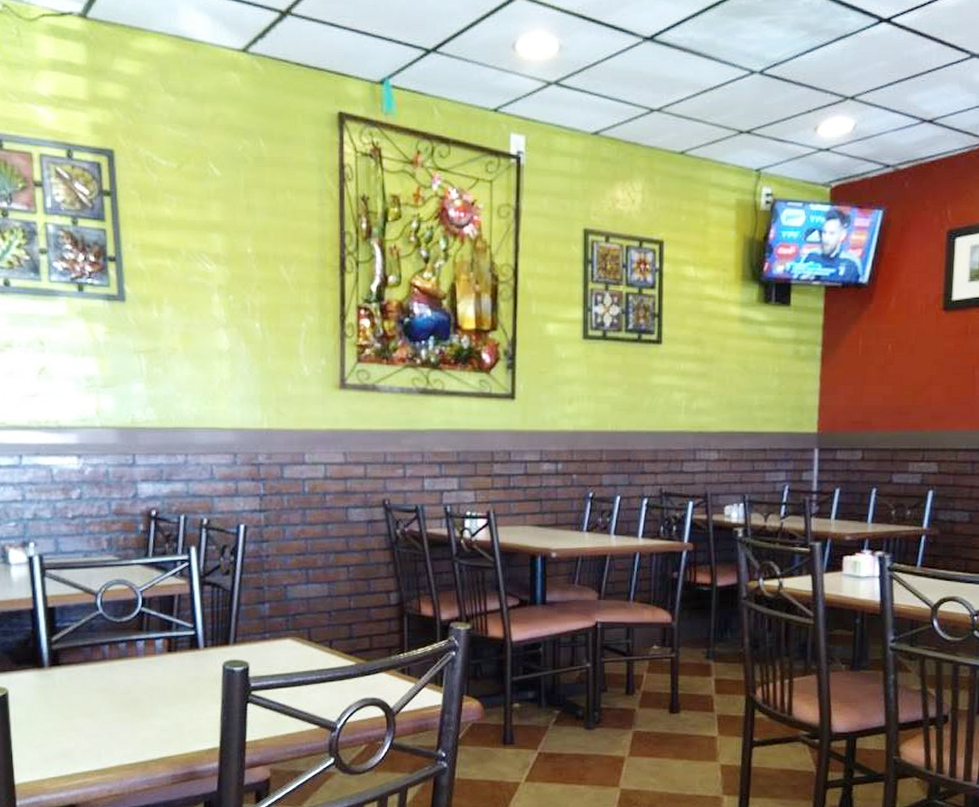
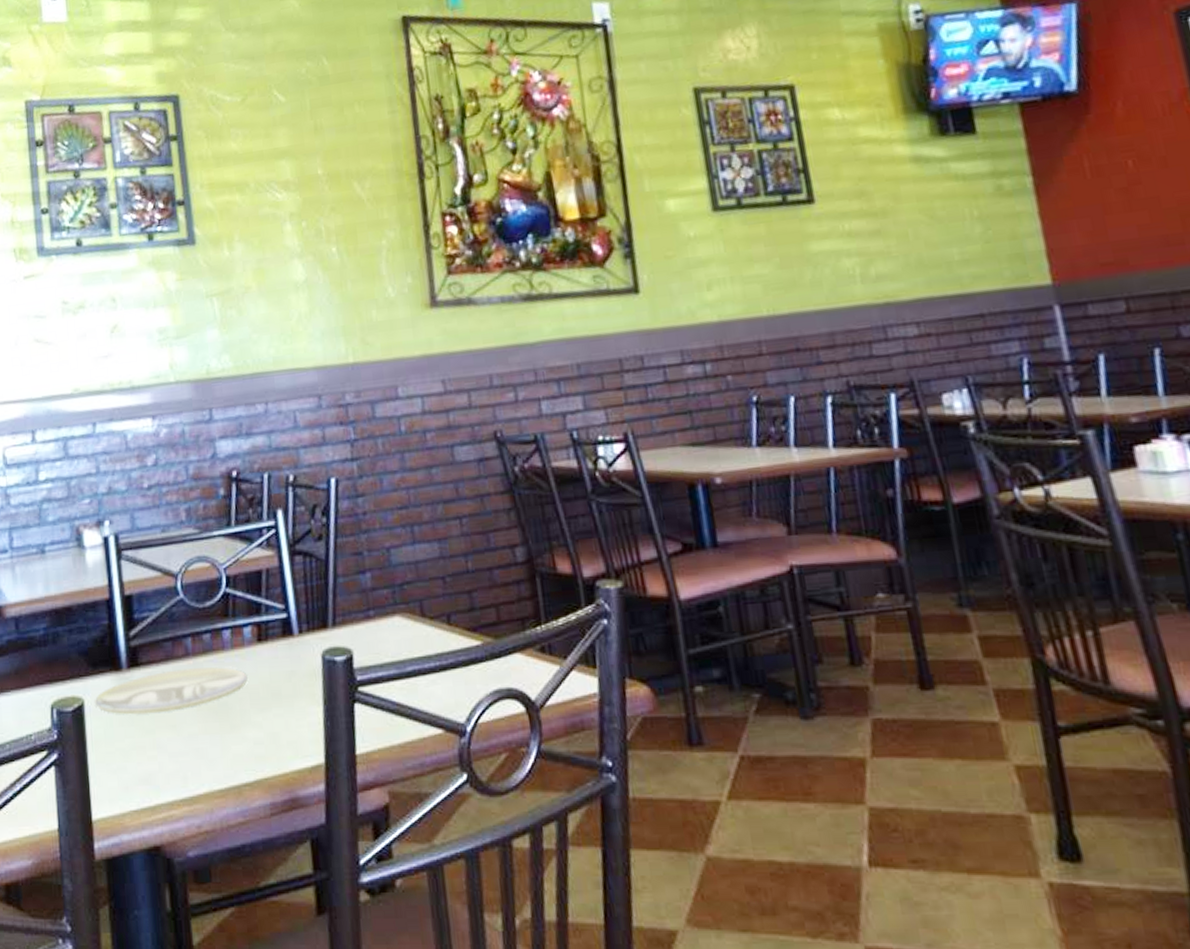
plate: none [17,670,157,704] -> present [94,667,248,715]

